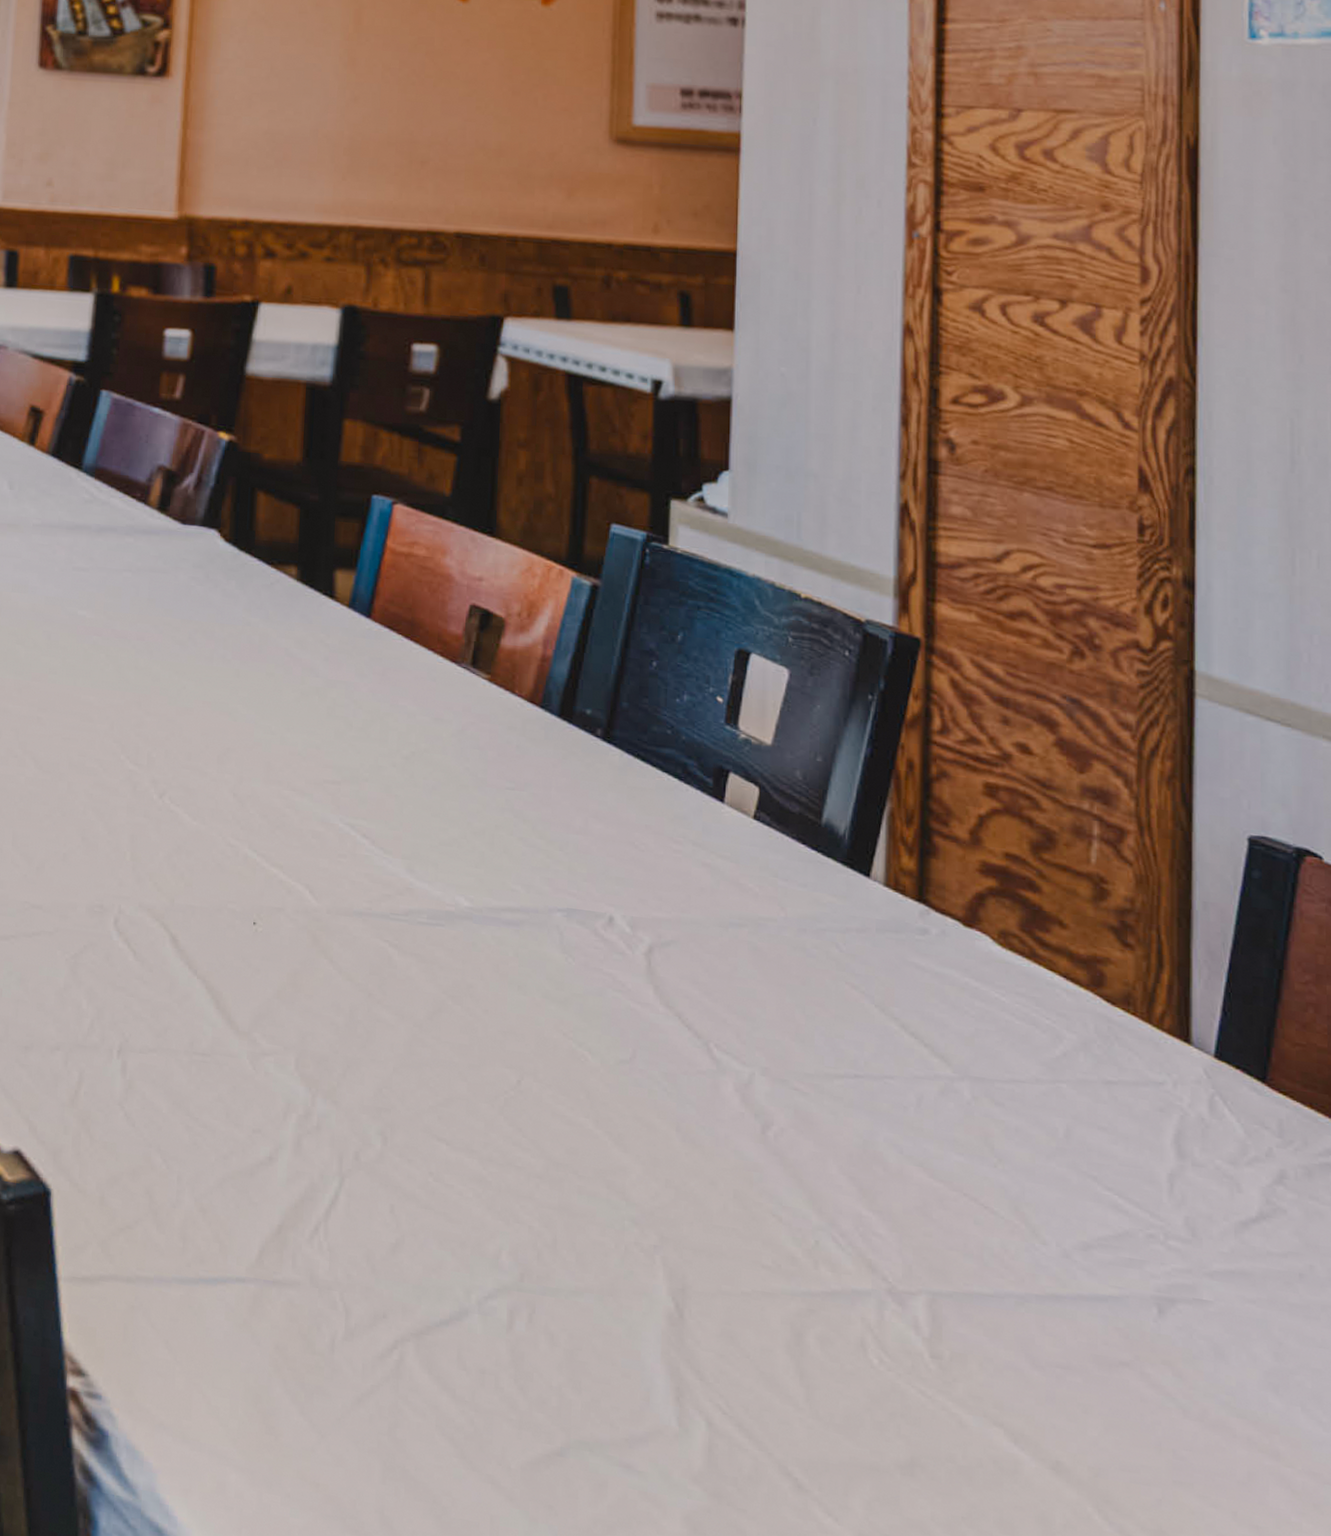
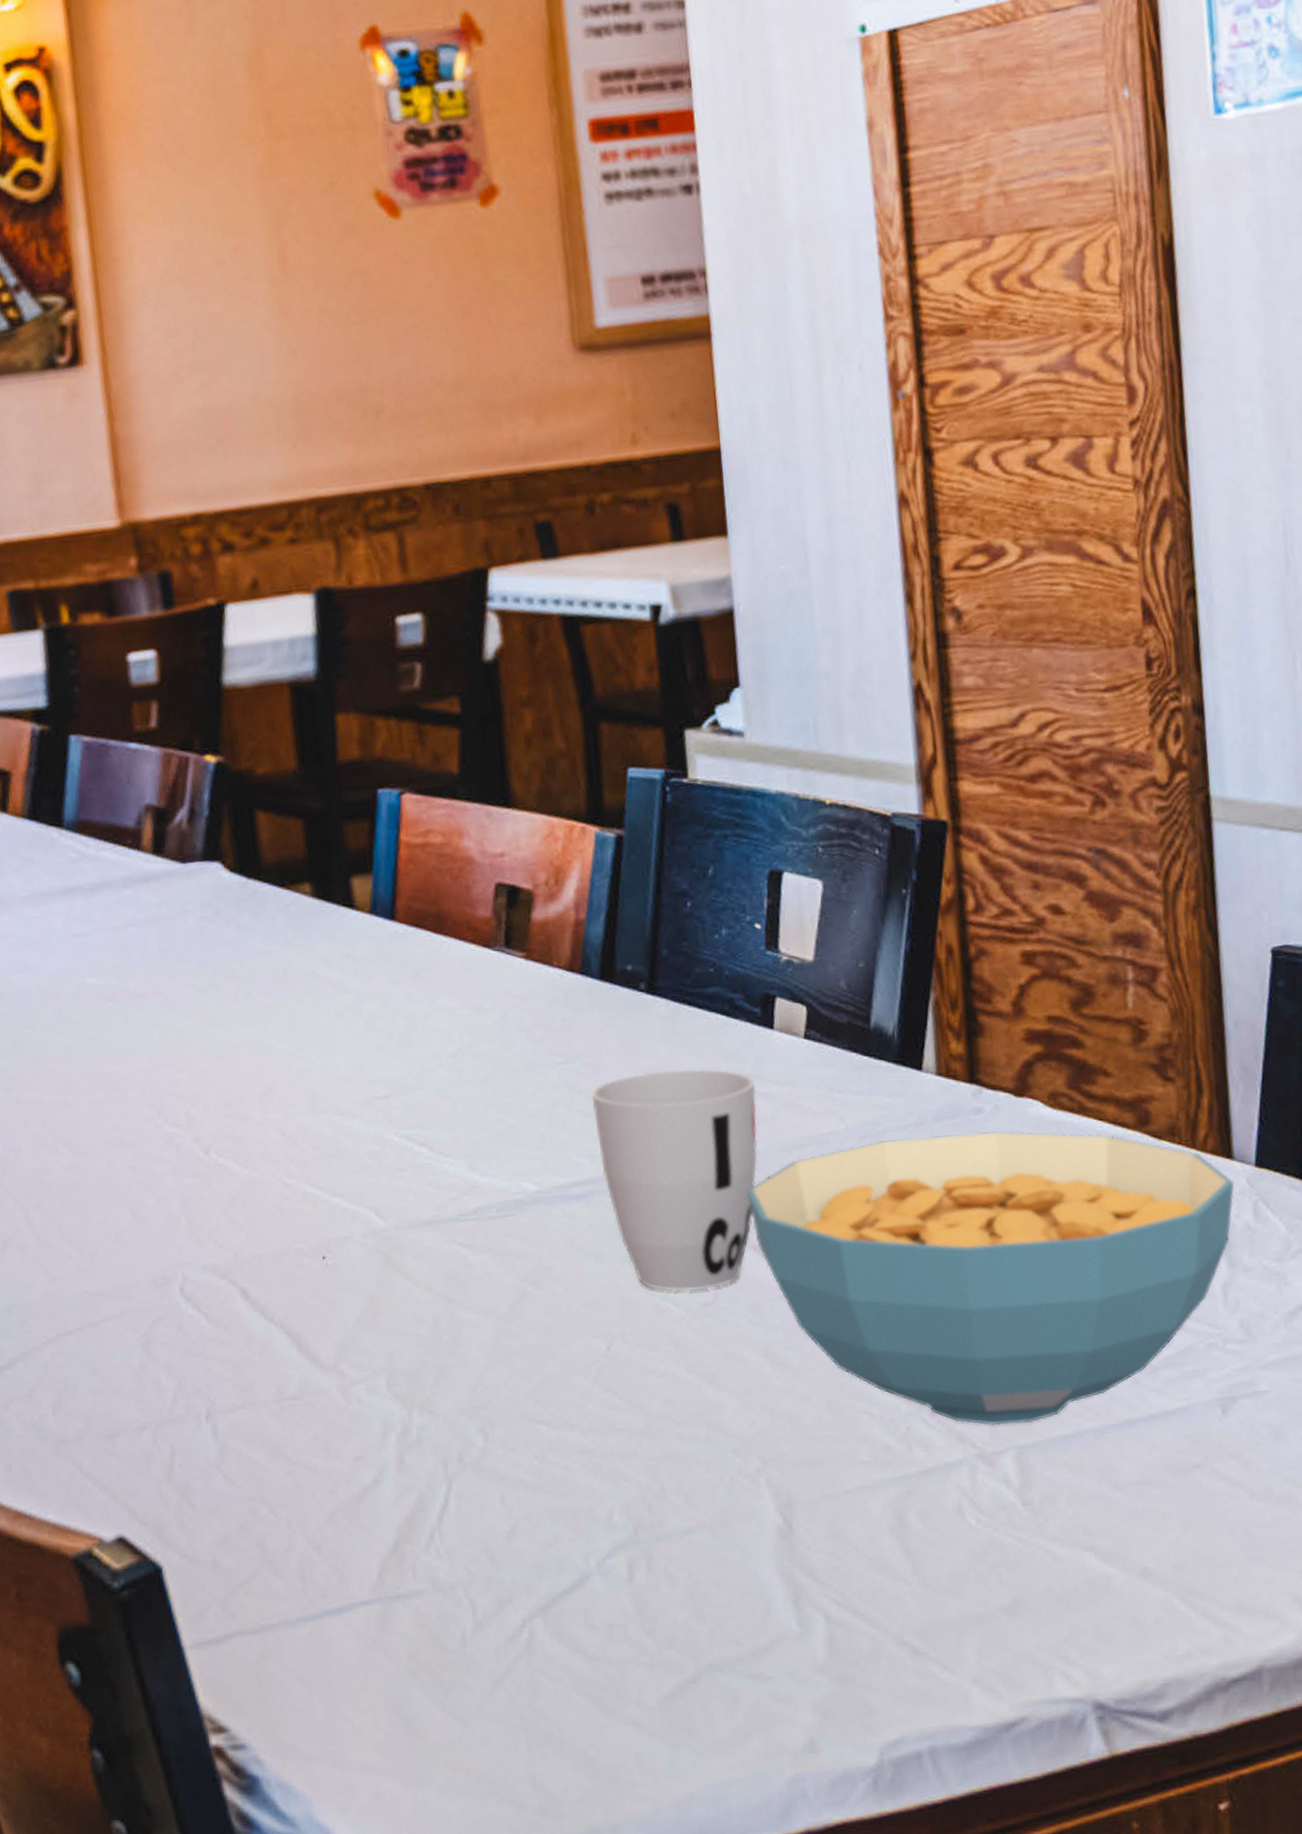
cup: none [535,815,699,1048] -> present [591,1069,758,1291]
cereal bowl: none [678,937,1190,1271] -> present [747,1131,1235,1426]

